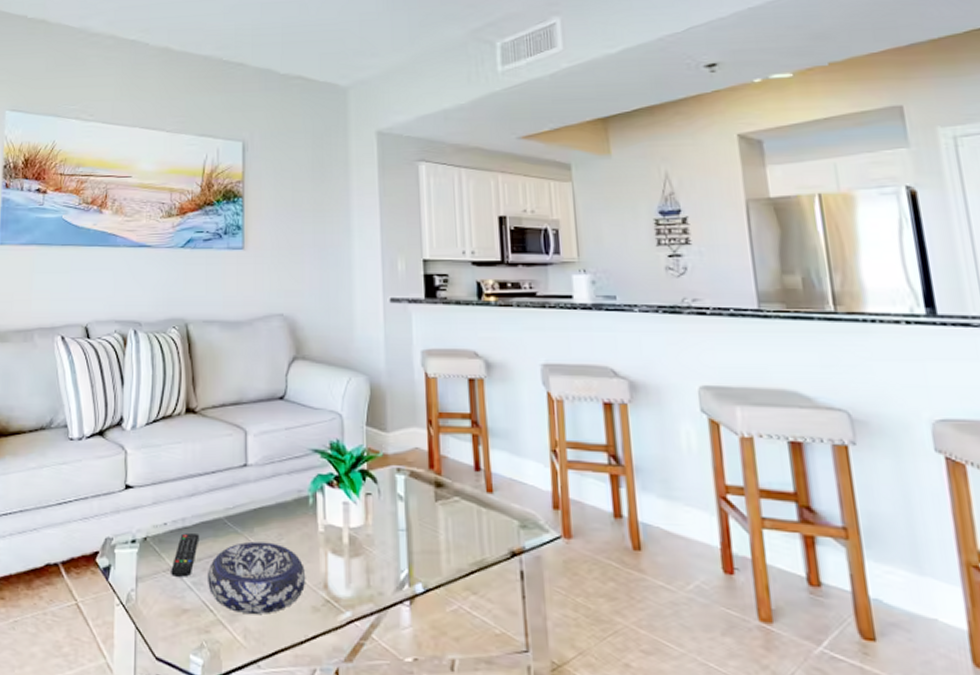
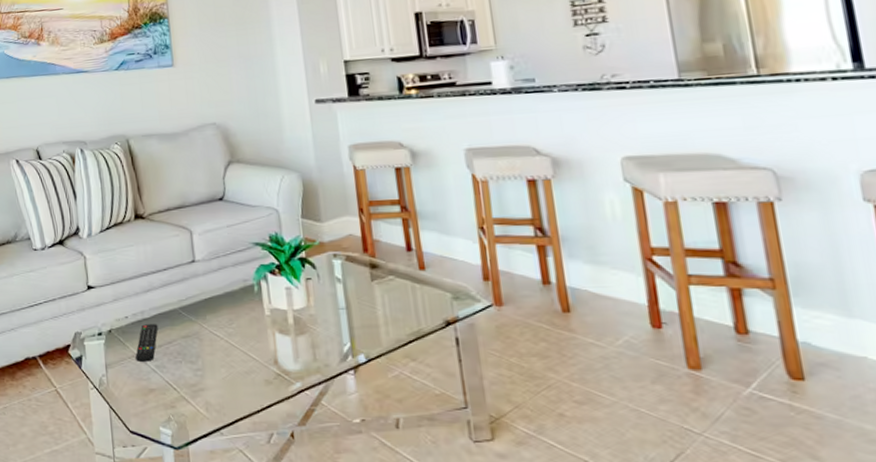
decorative bowl: present [208,541,306,615] -> none [168,327,258,390]

